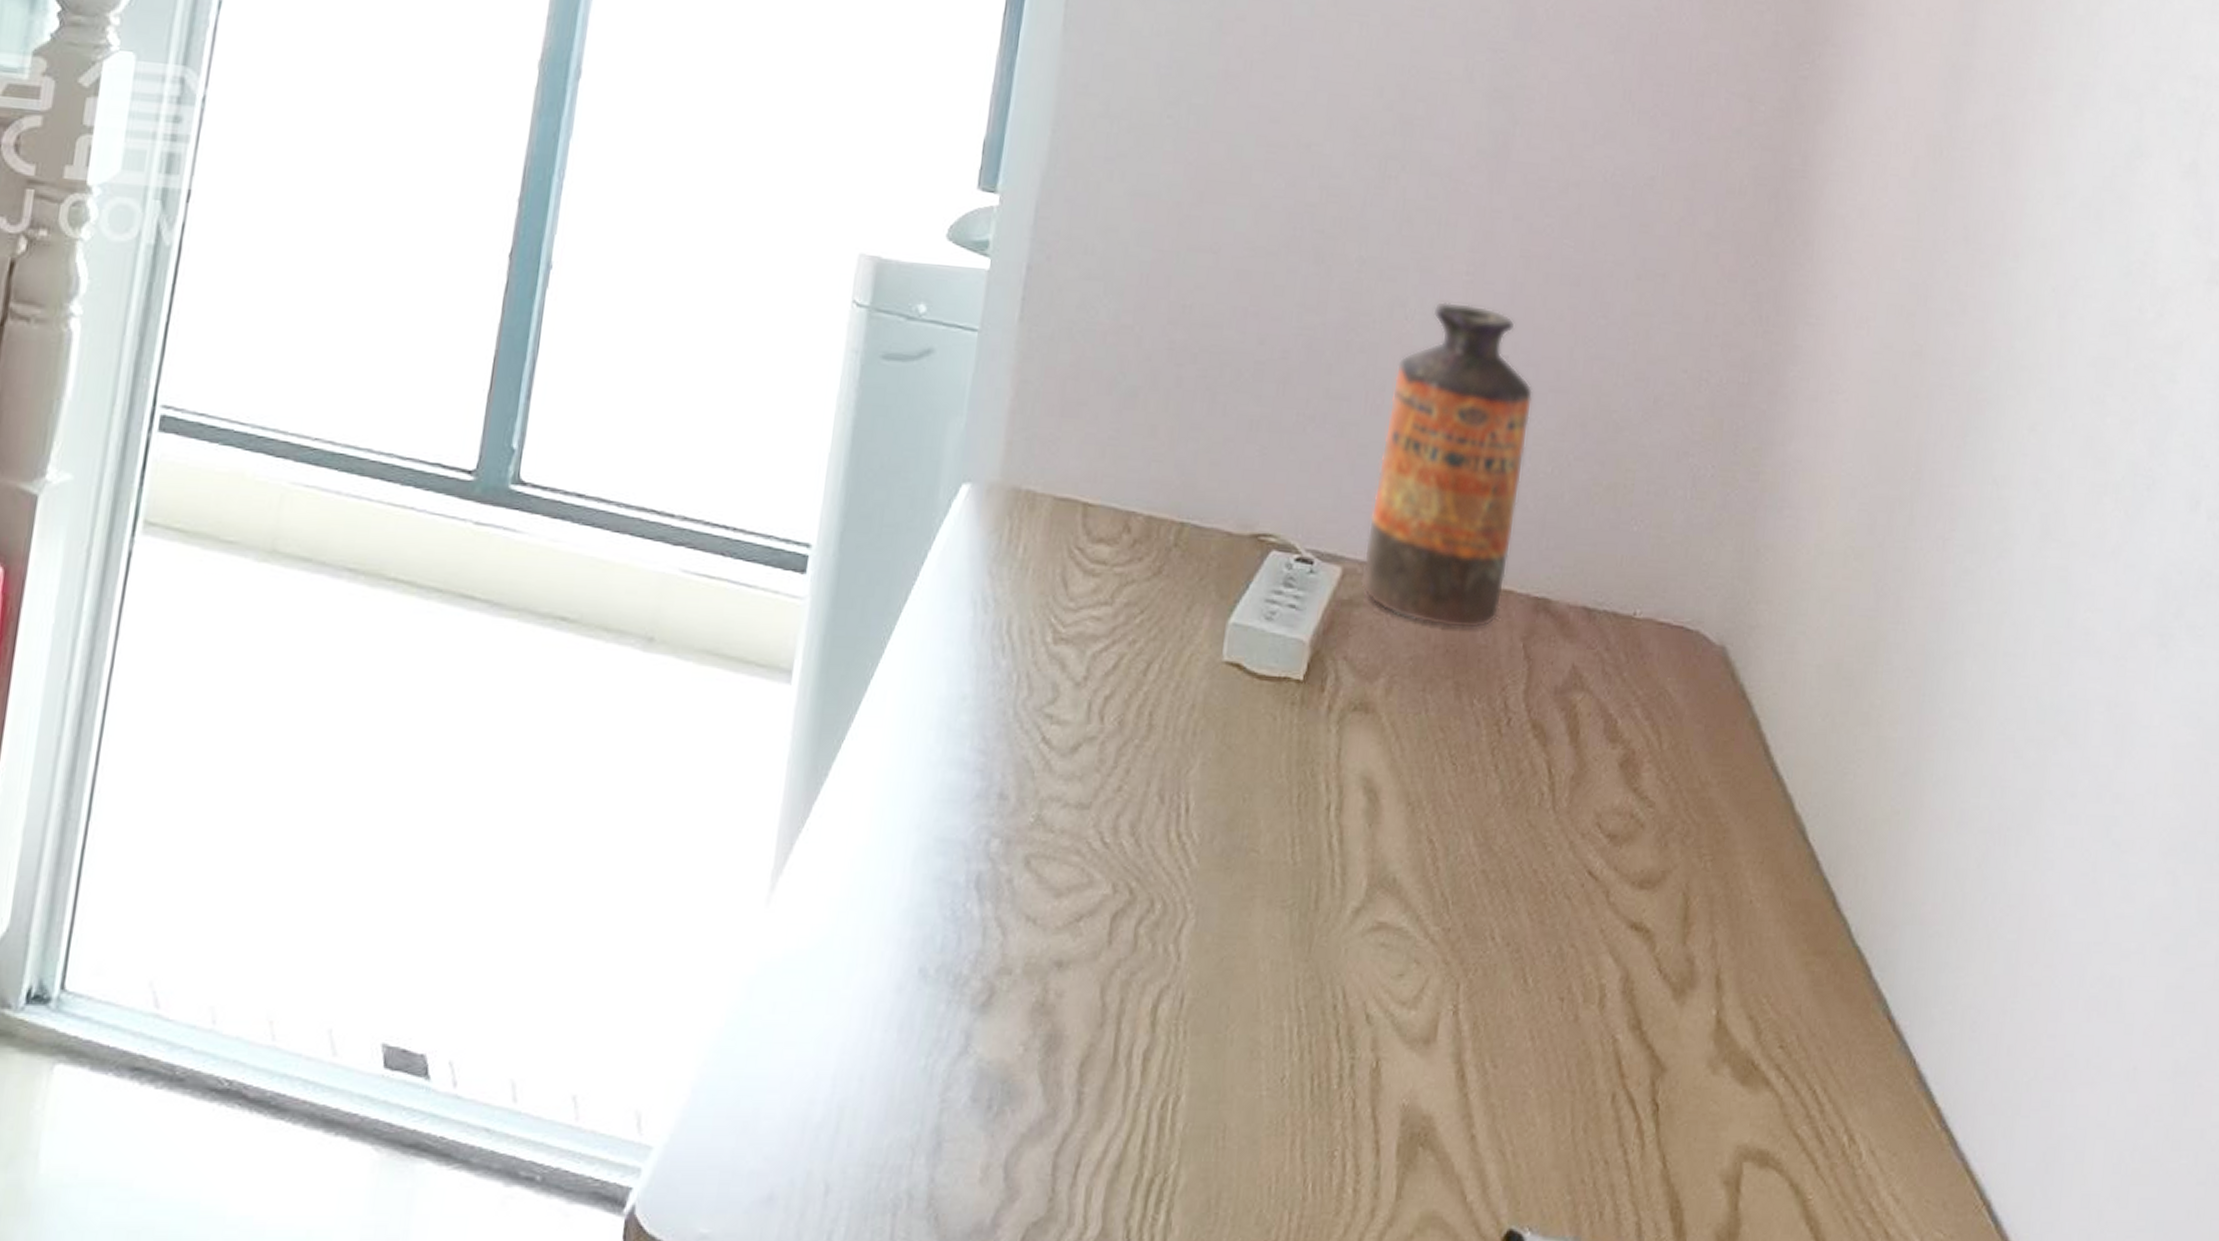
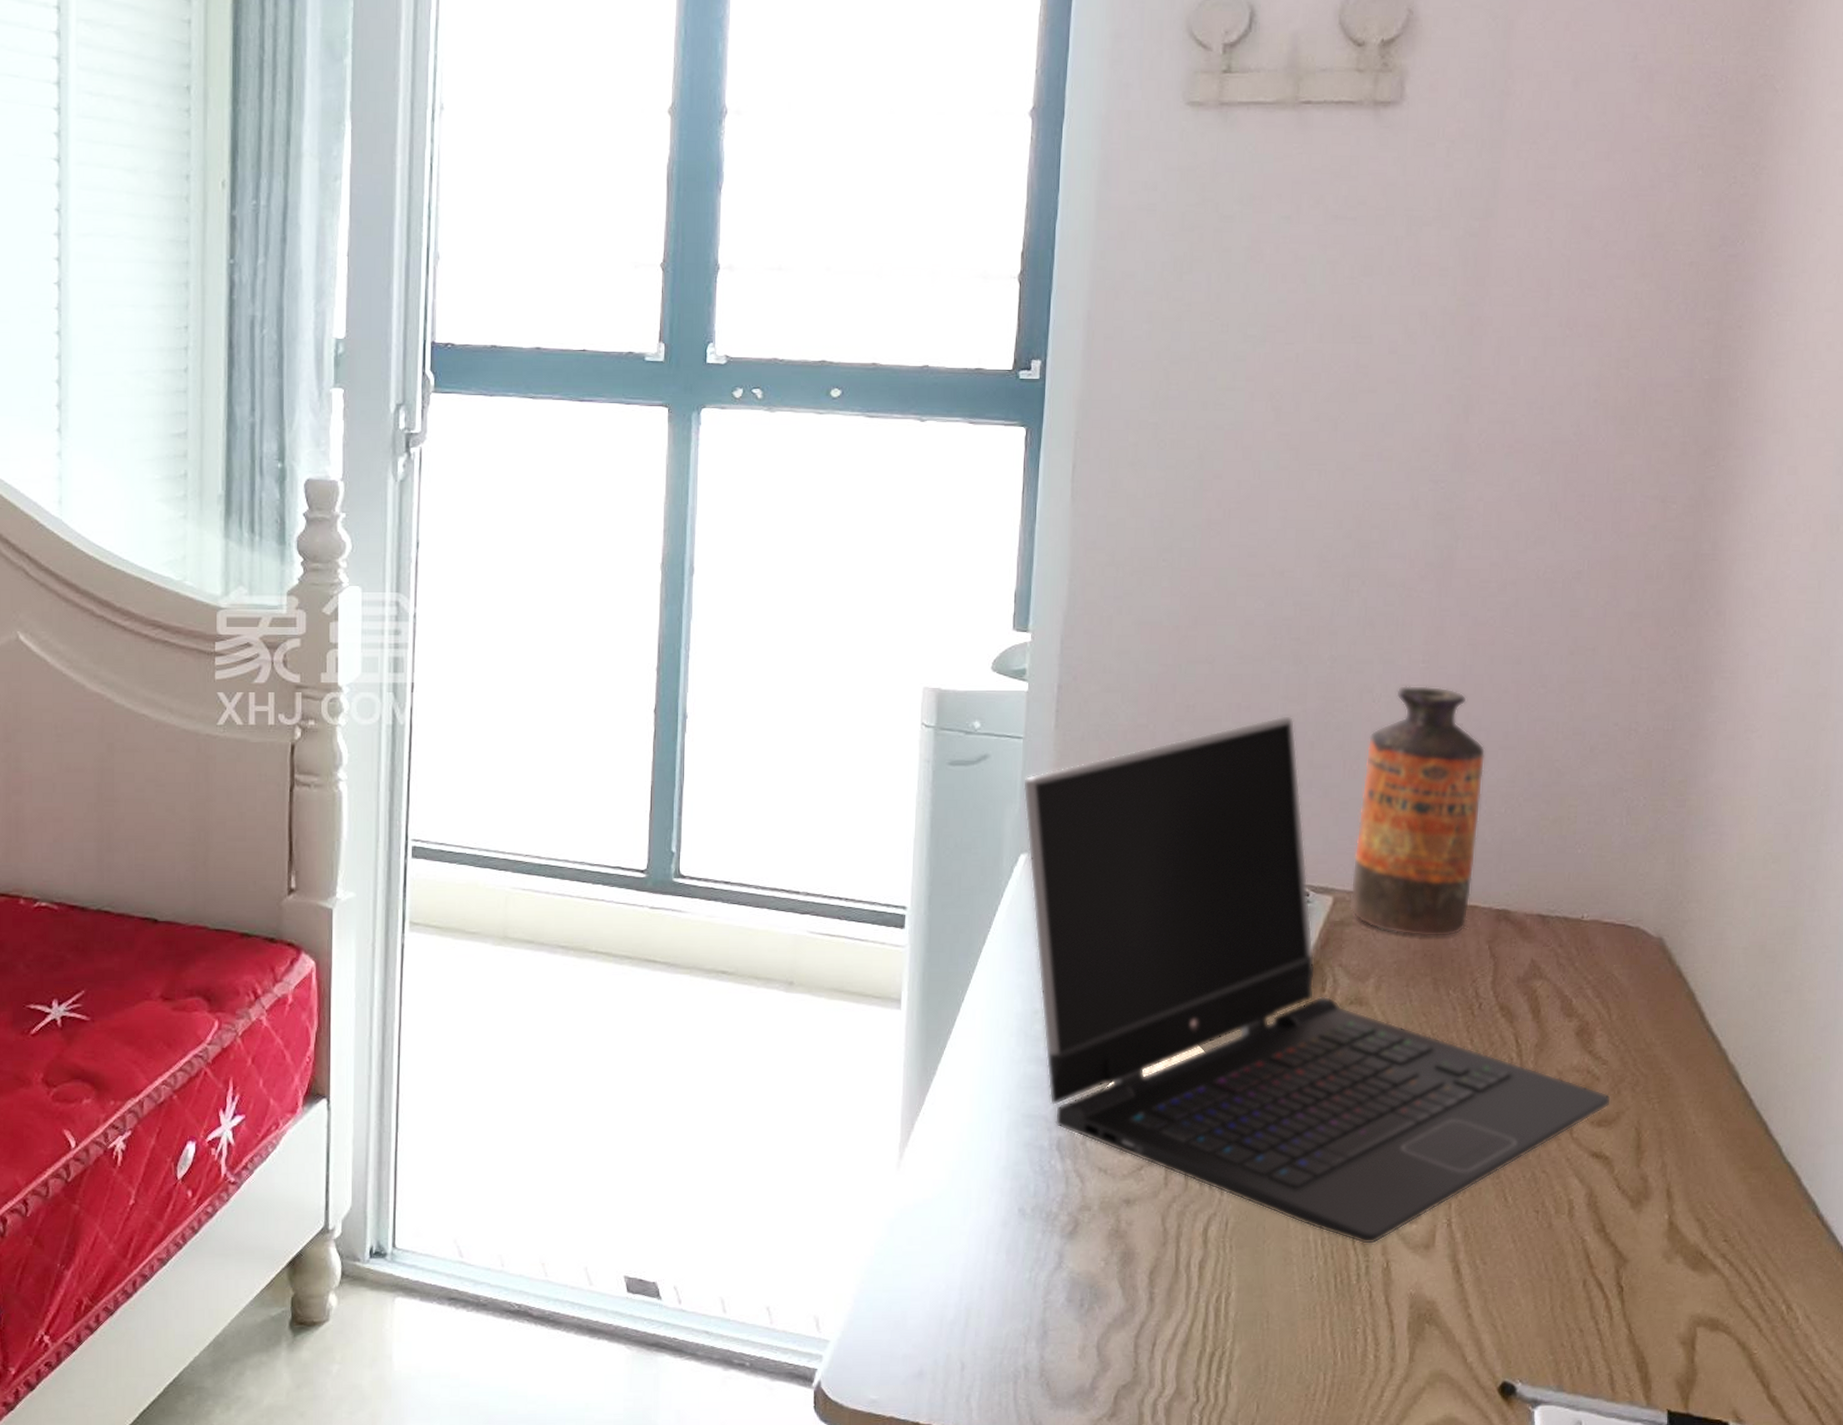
laptop computer: none [971,327,1657,1036] -> present [1022,715,1612,1245]

